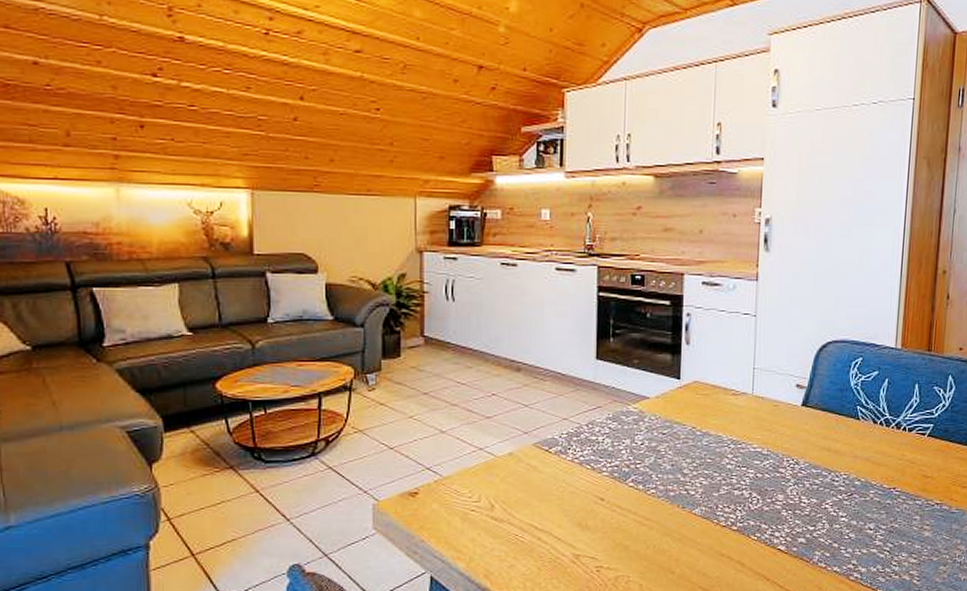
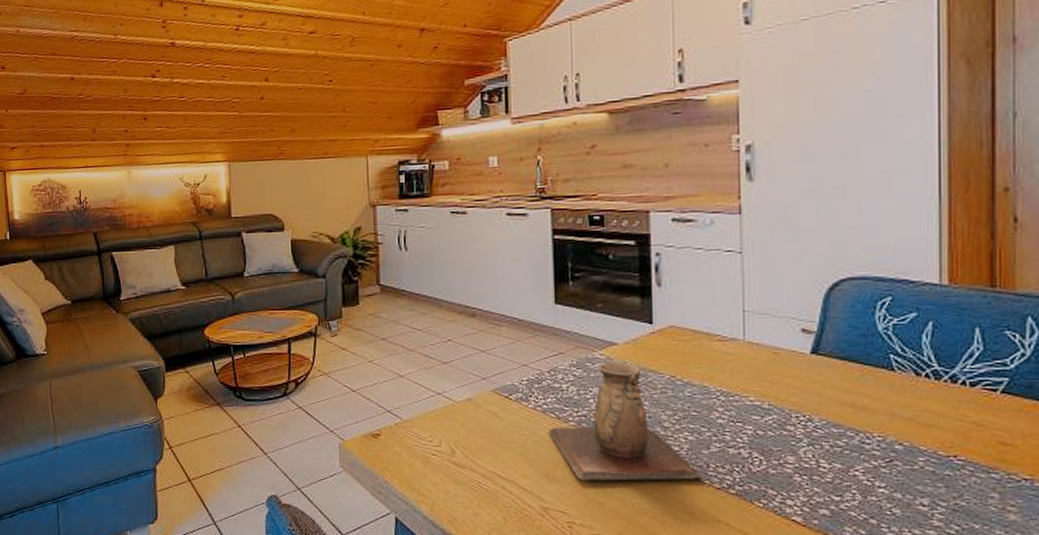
decorative vase: none [584,415,713,526] -> present [549,362,703,481]

